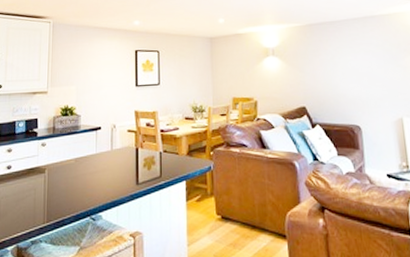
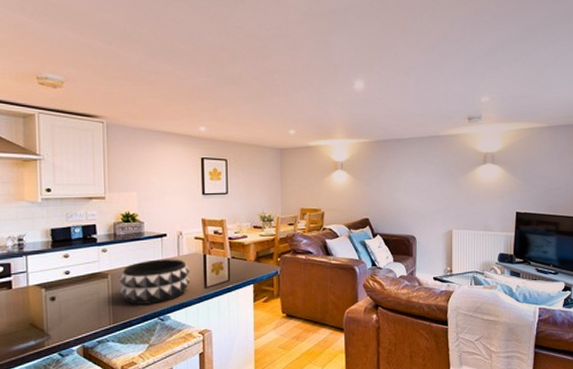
decorative bowl: none [55,153,123,202] -> present [119,259,191,305]

